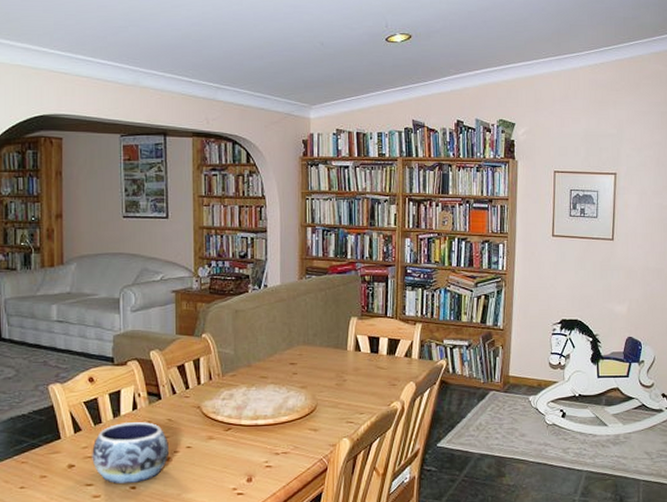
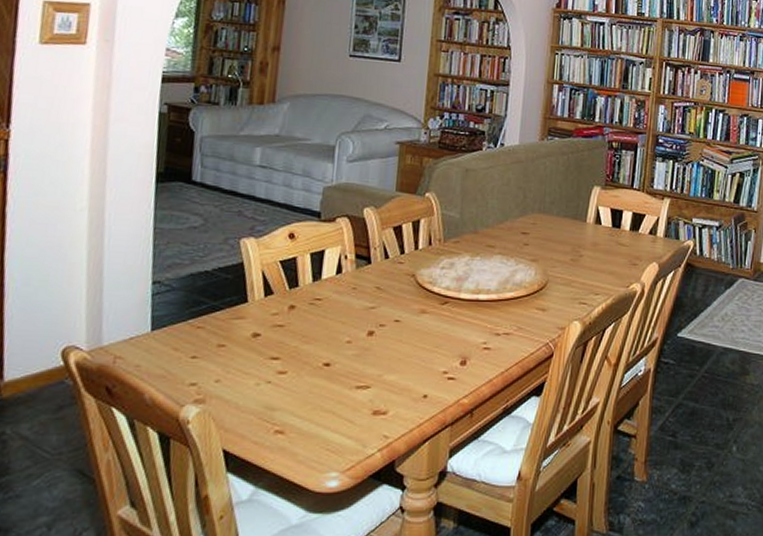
decorative bowl: present [92,422,170,485] -> none [281,288,375,360]

